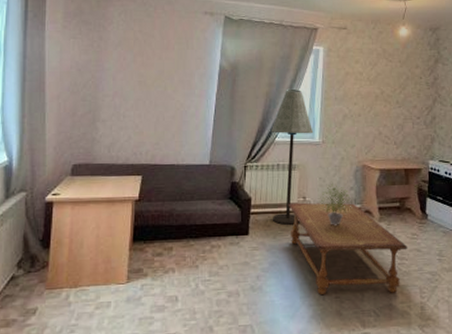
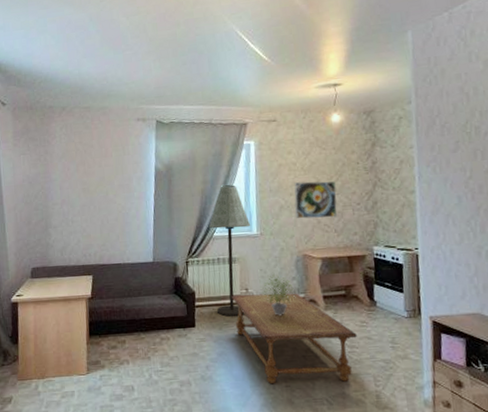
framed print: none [357,92,399,130] -> present [294,181,337,219]

